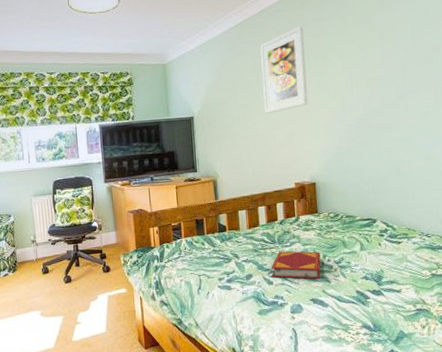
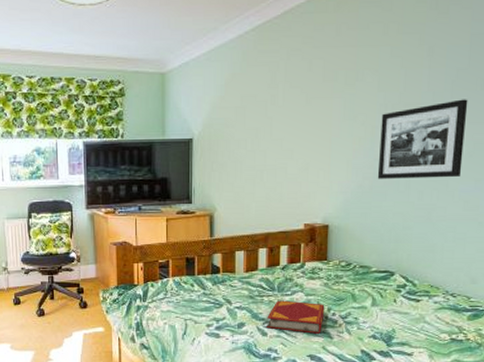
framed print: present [260,26,308,114] -> none [277,33,335,140]
picture frame: none [349,72,420,141] -> present [377,99,468,179]

